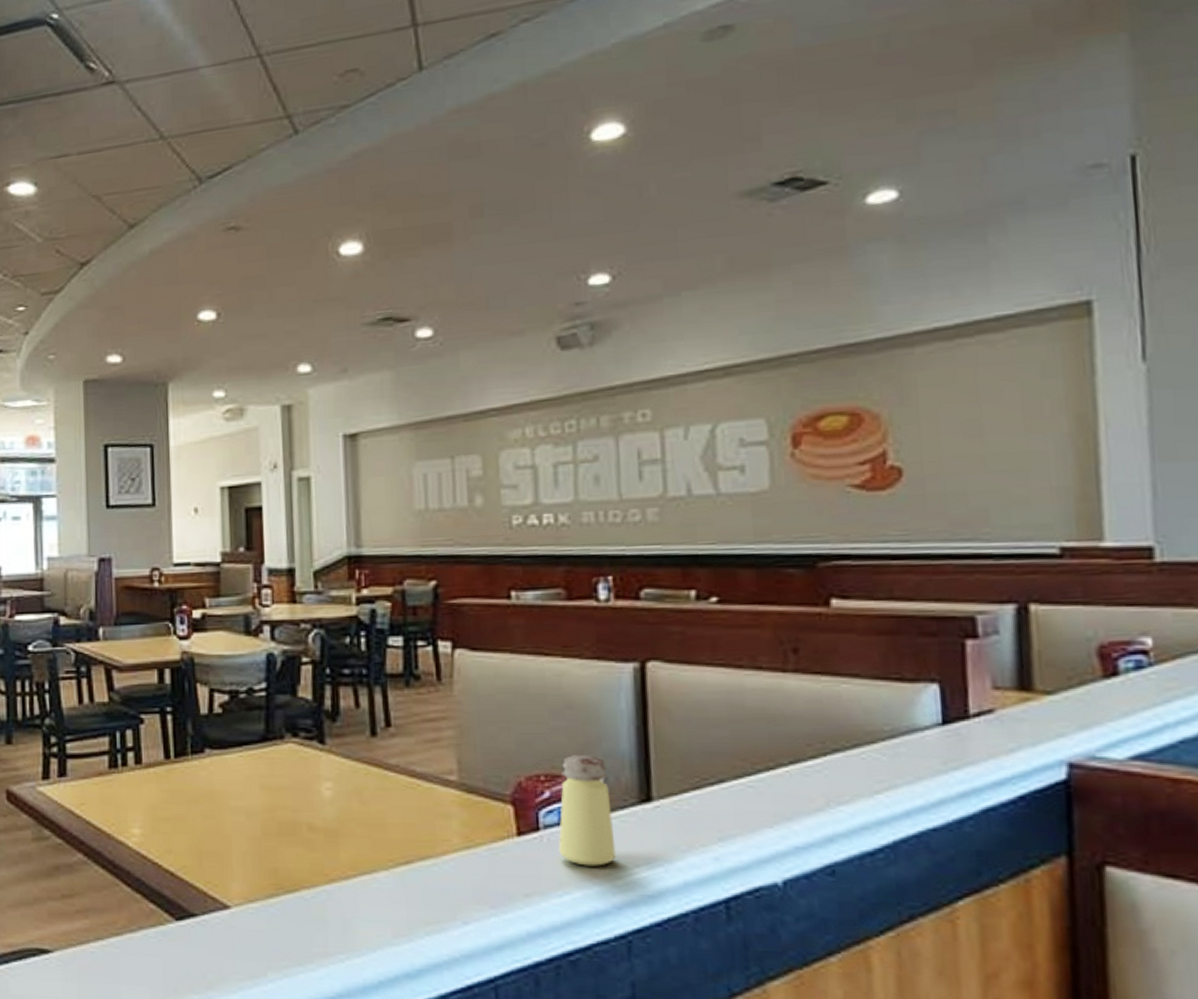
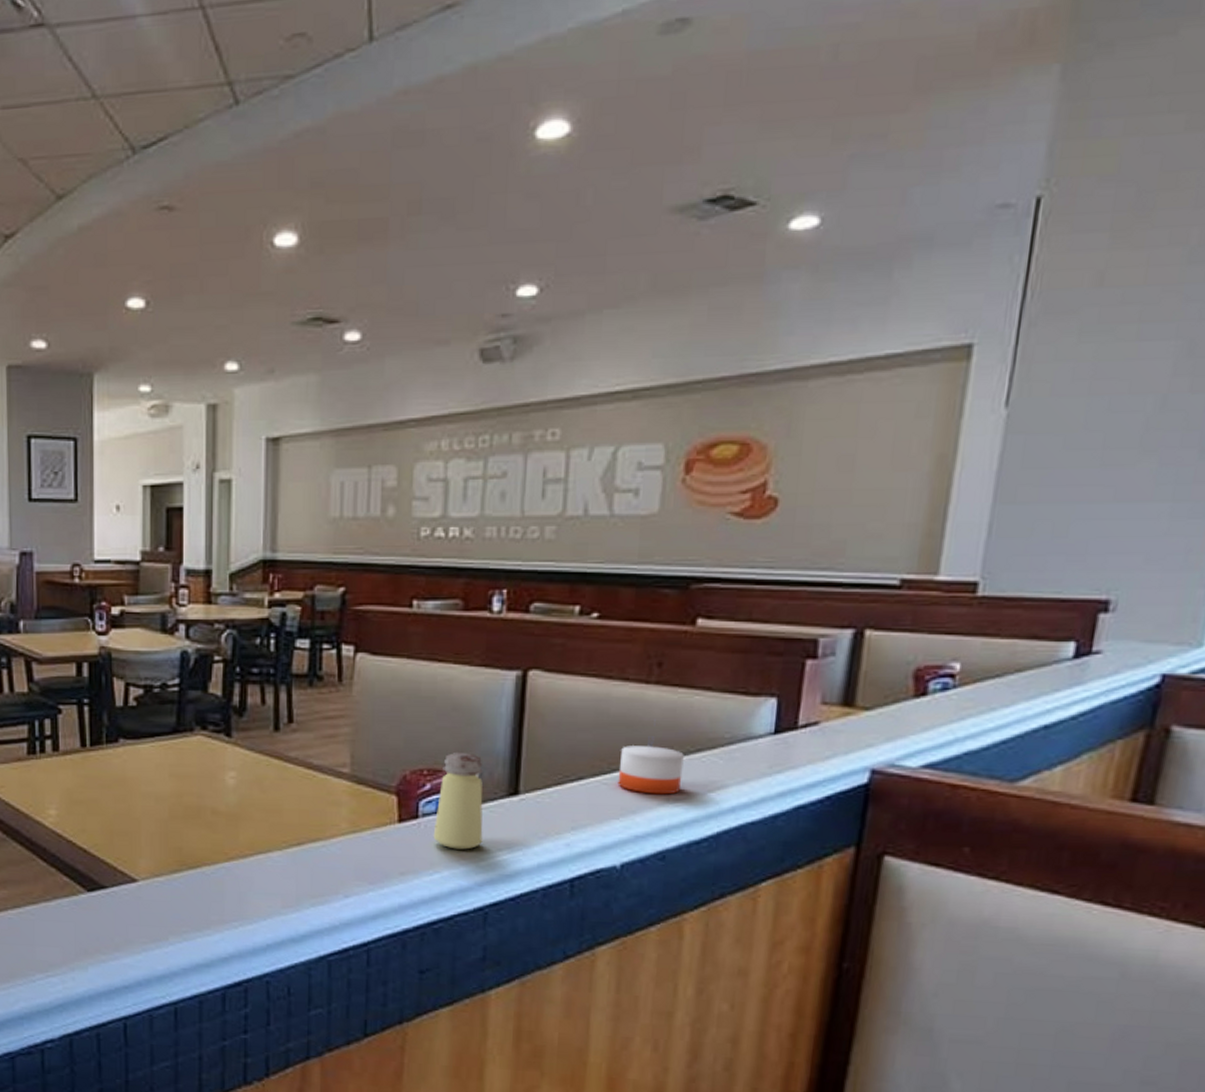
candle: none [764,741,841,798] -> present [617,745,684,795]

